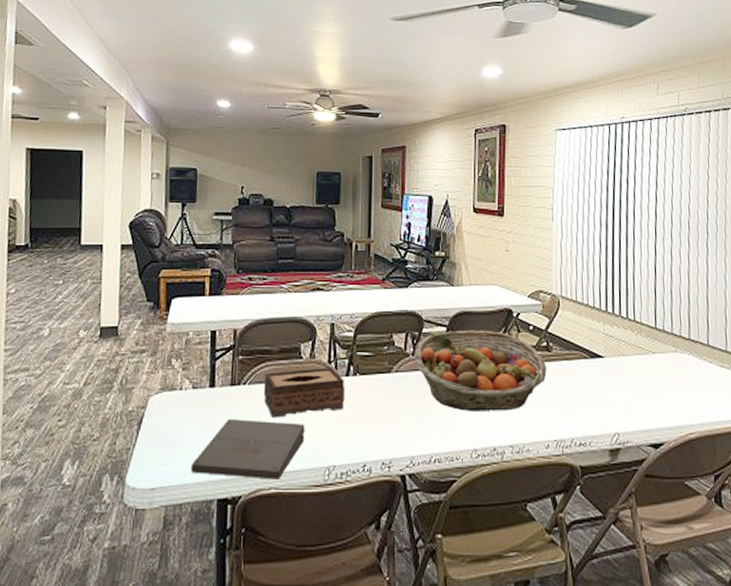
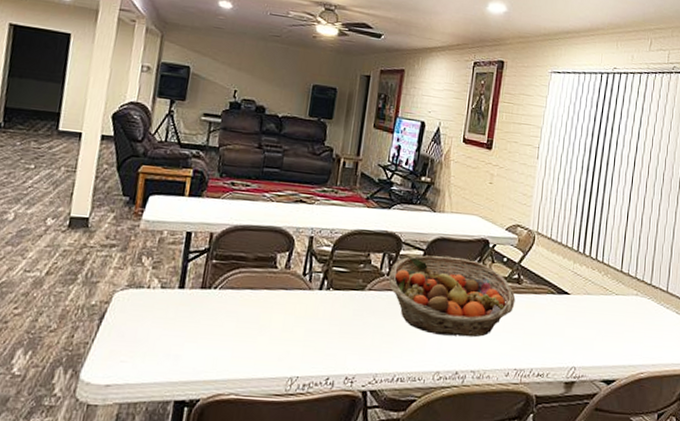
pizza box: present [190,418,305,480] -> none [150,321,272,386]
tissue box: present [263,367,346,418] -> none [233,279,318,325]

